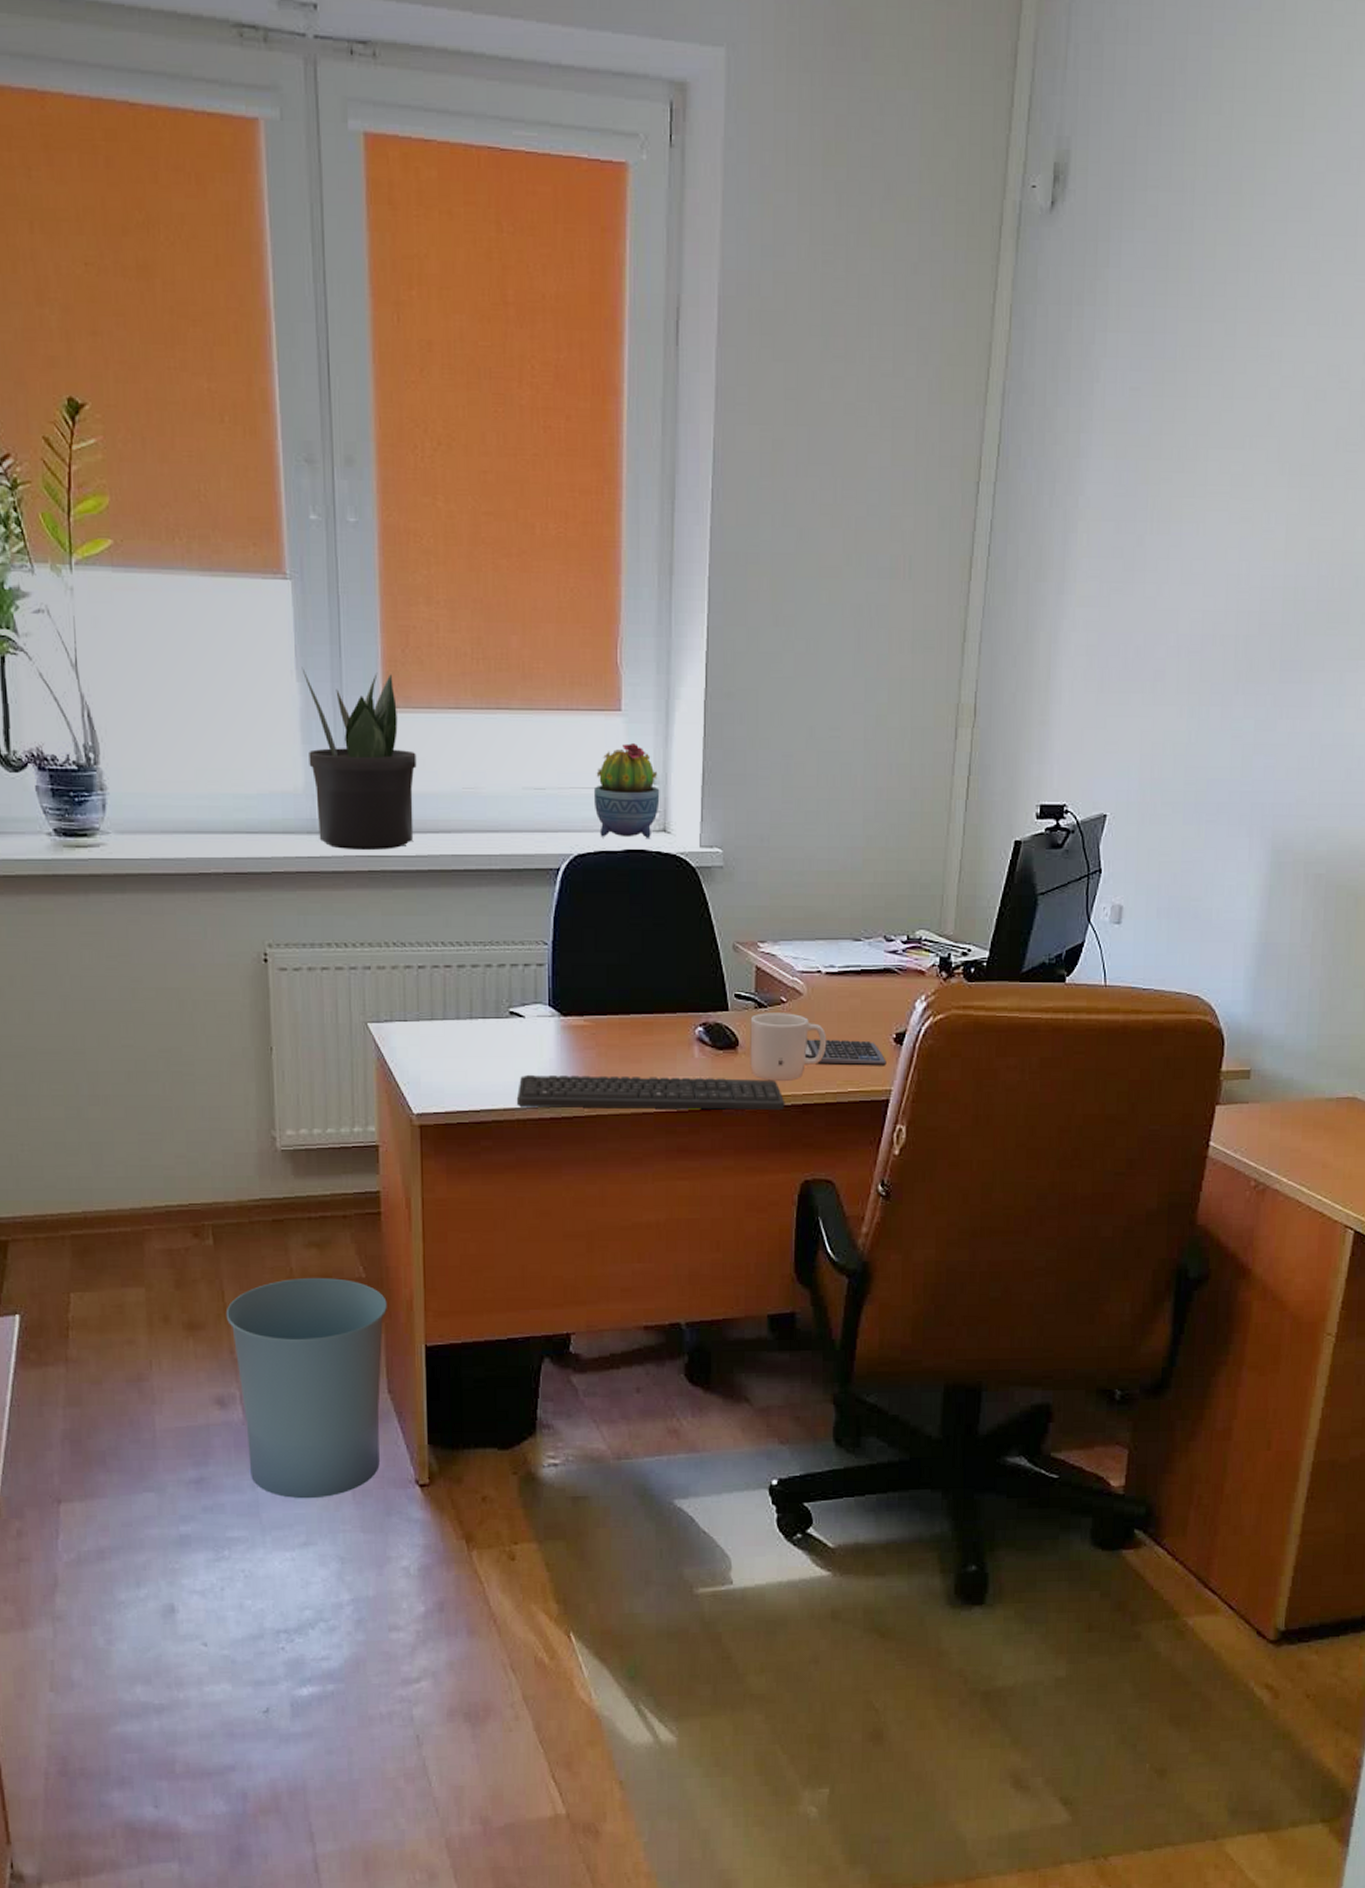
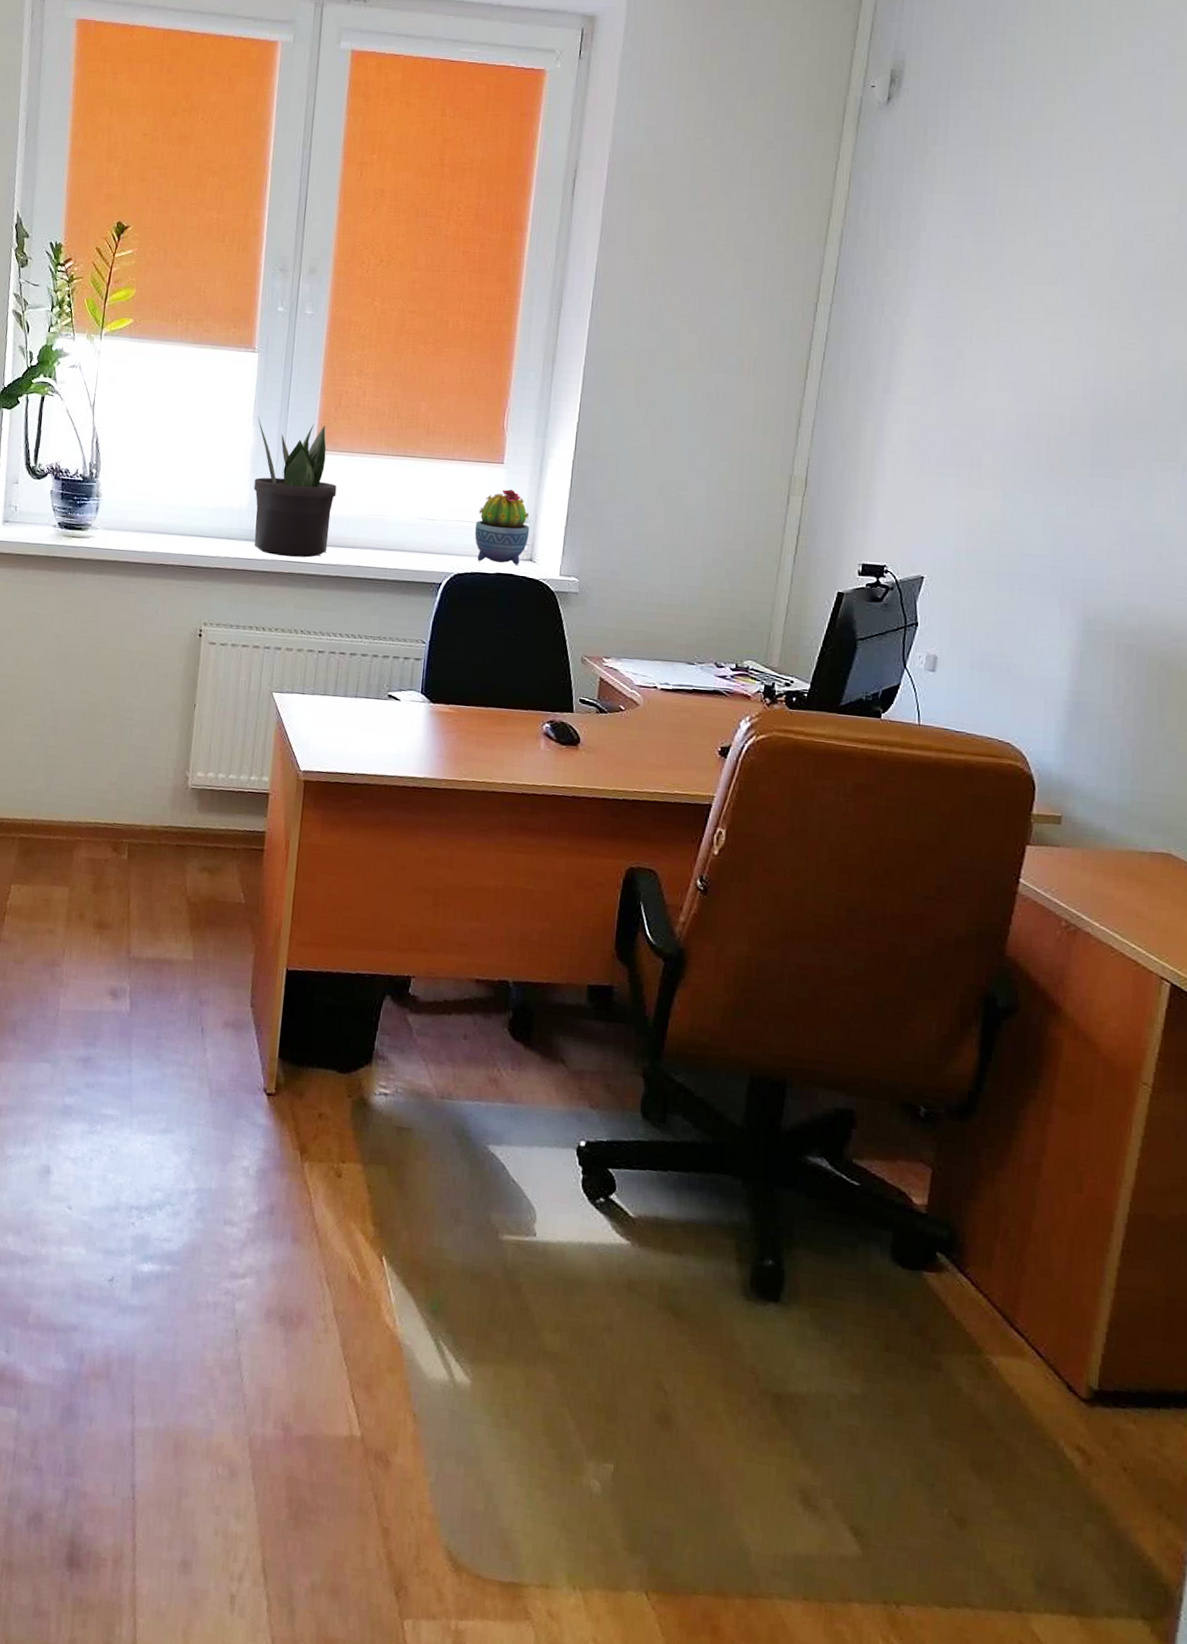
waste bin: present [225,1277,387,1499] -> none [128,896,260,1092]
computer keyboard: present [516,1074,785,1111] -> none [386,748,617,803]
mug: present [750,1013,827,1082] -> none [588,717,659,779]
calculator: present [804,1039,887,1066] -> none [637,744,711,775]

